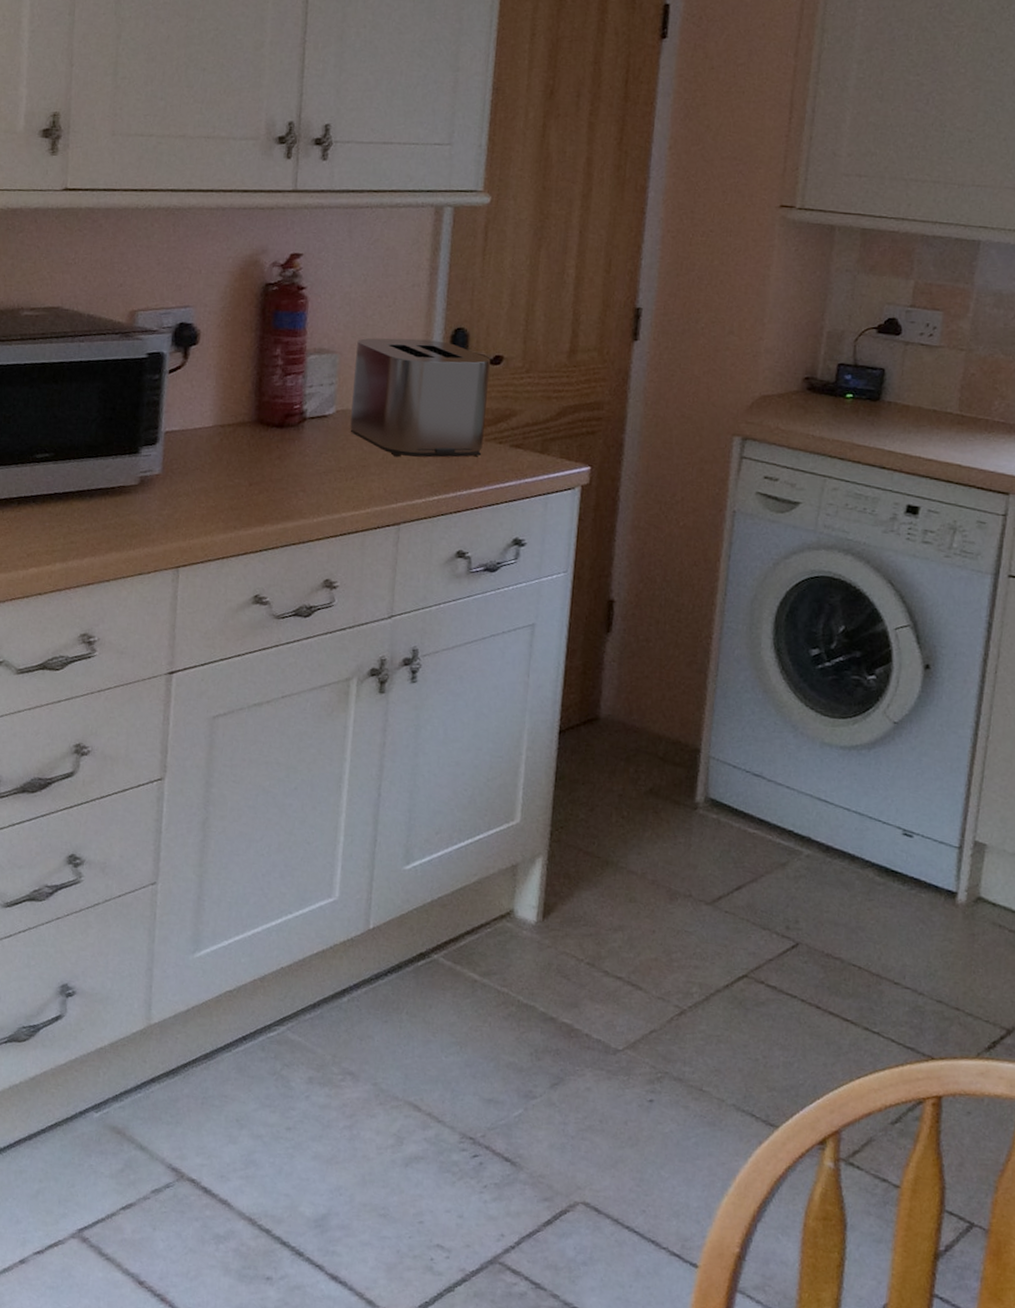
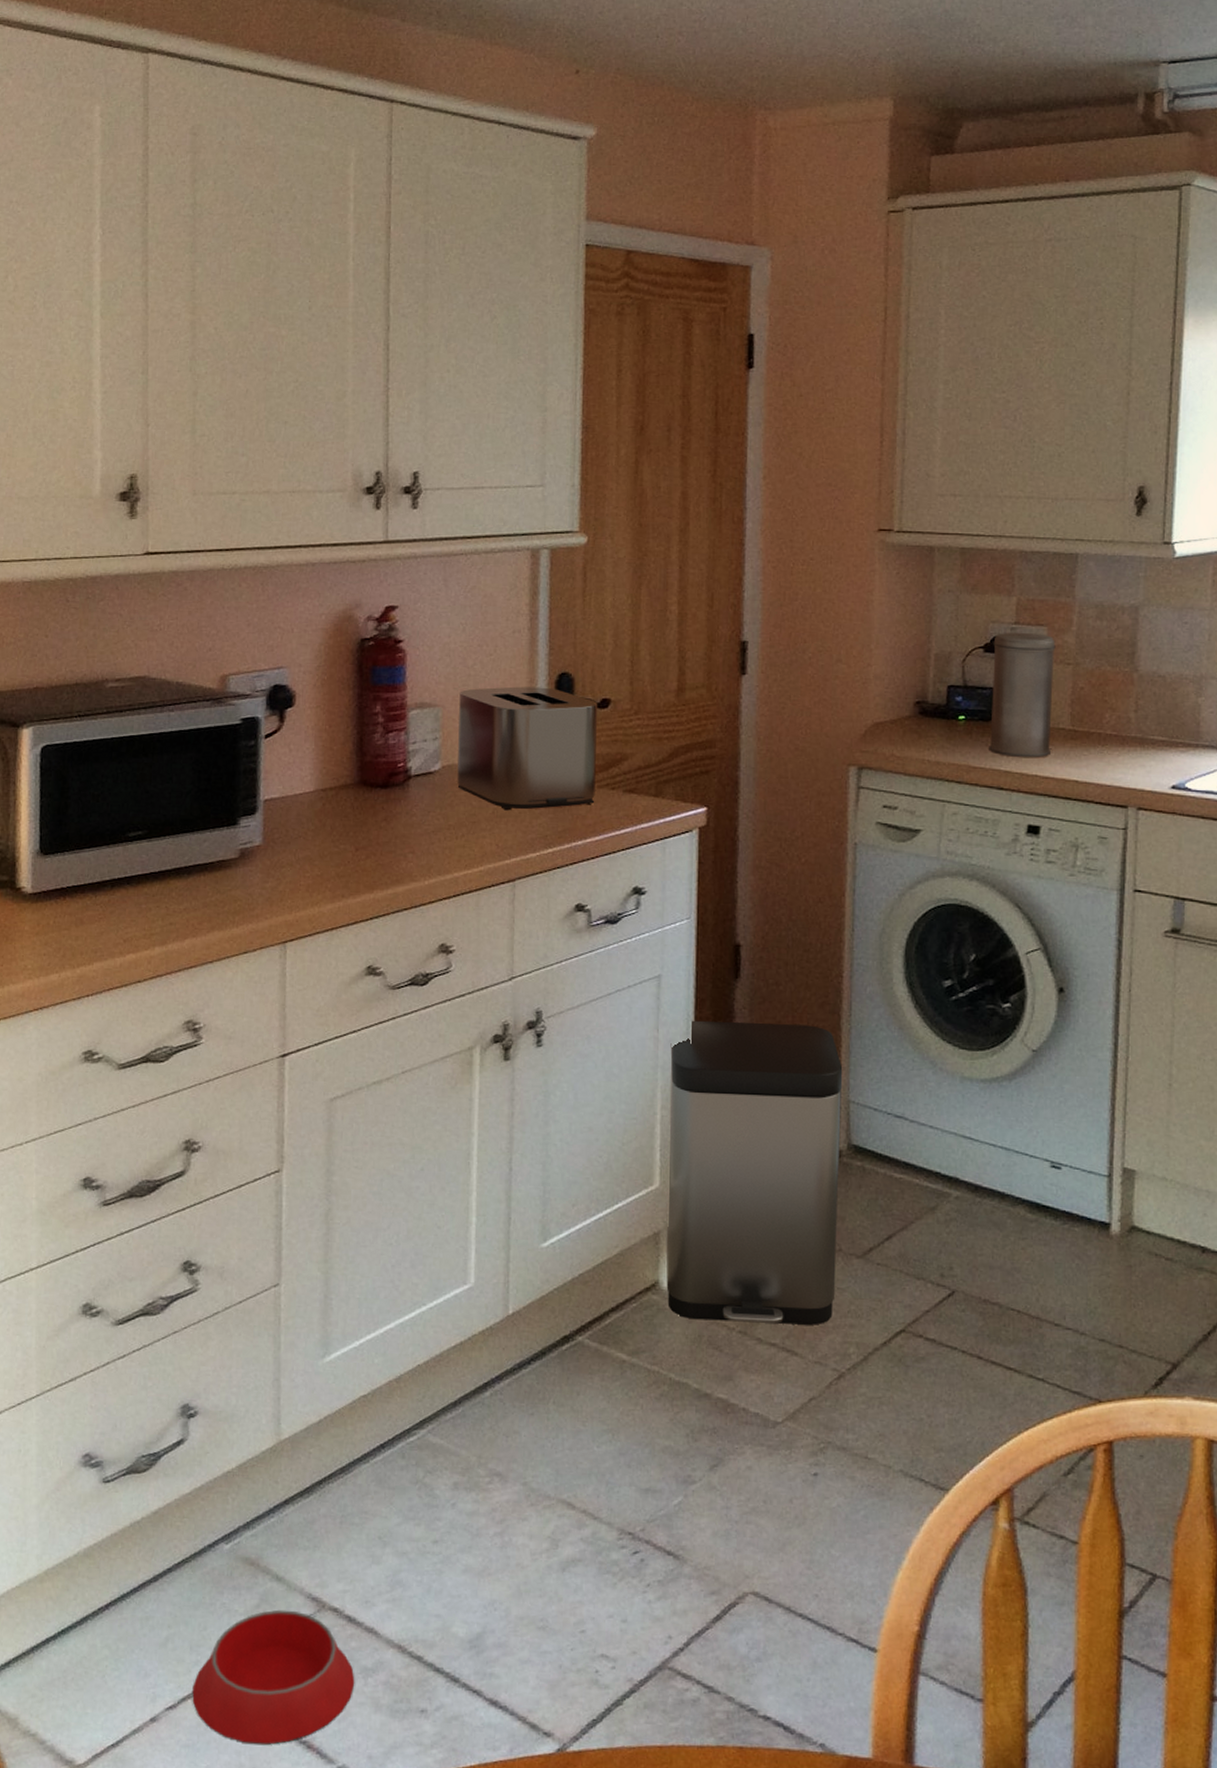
pet bowl: none [58,1175,208,1294] -> present [192,1609,355,1745]
pedal bin: none [520,668,706,964] -> present [666,1020,843,1325]
canister: none [874,315,950,441] -> present [989,632,1056,758]

